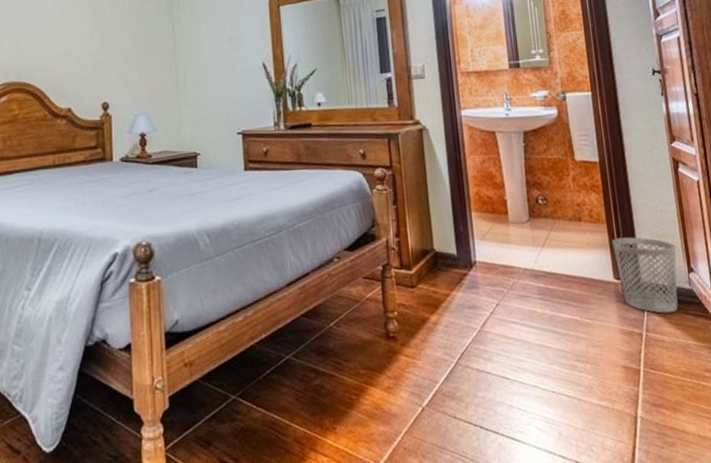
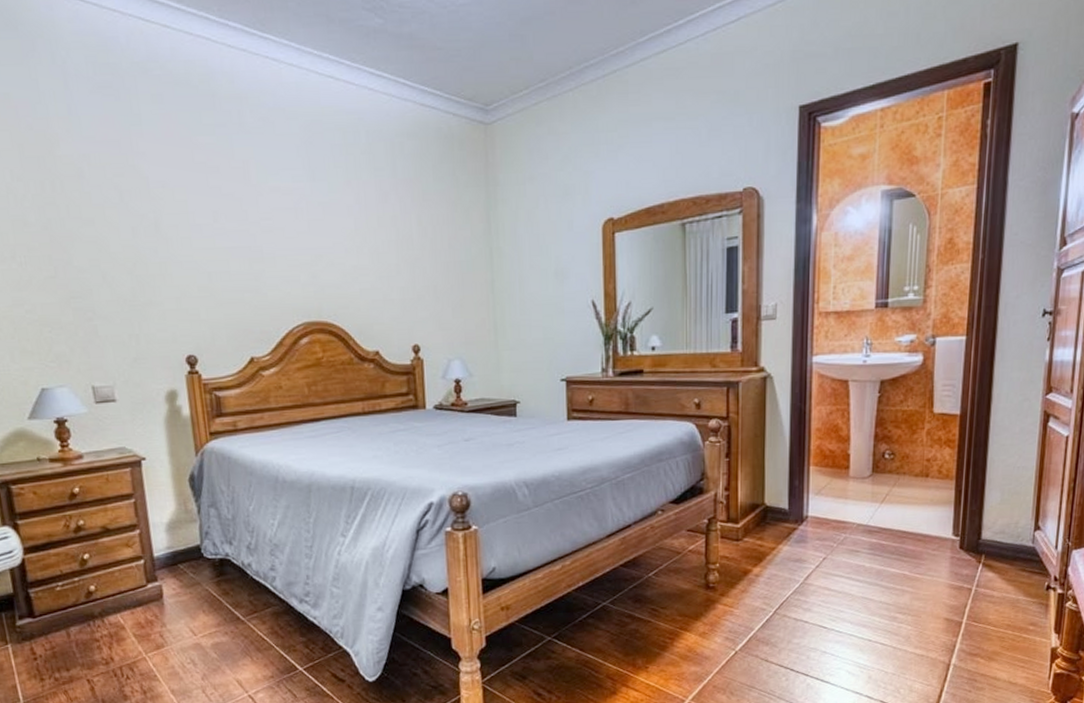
wastebasket: present [612,237,678,313] -> none [958,494,1027,570]

